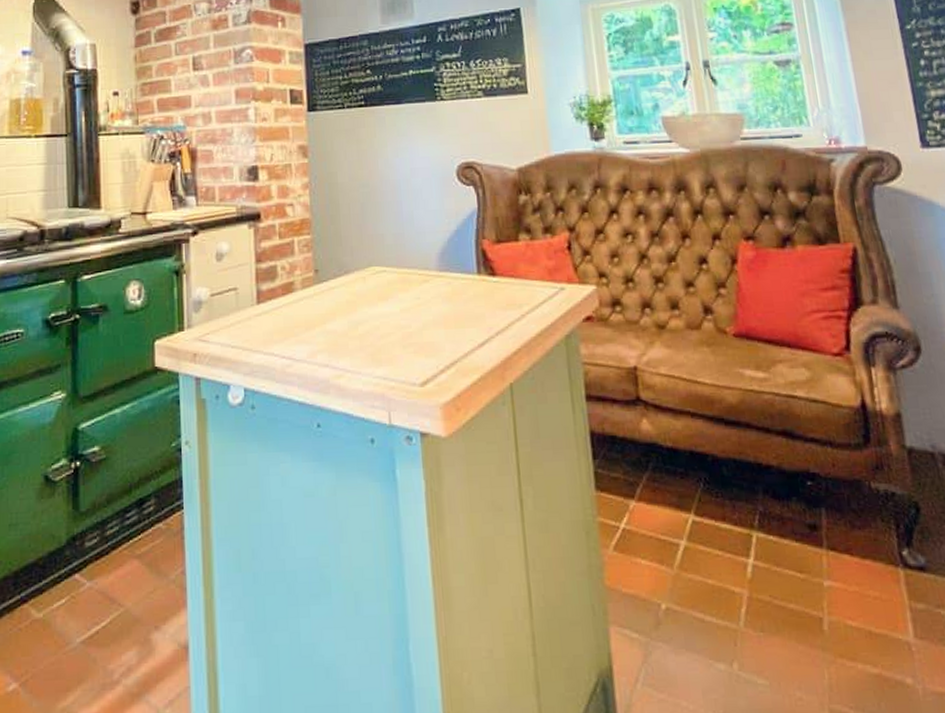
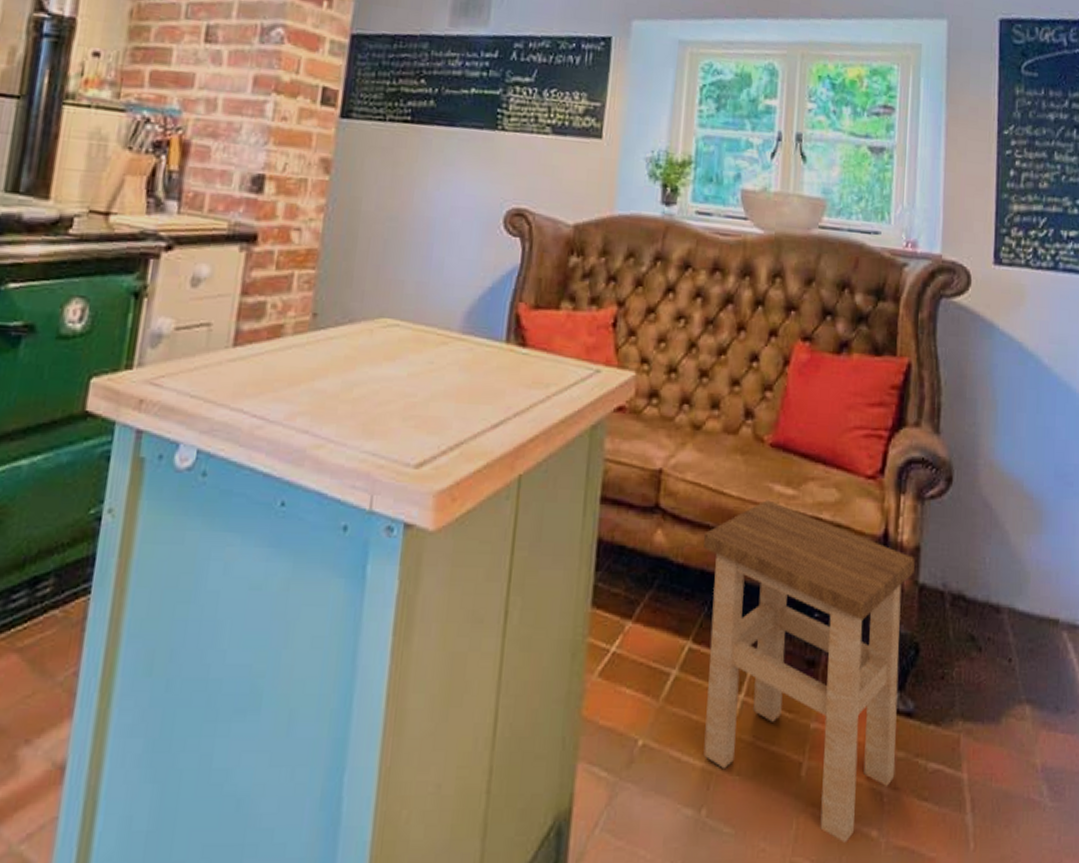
stool: none [686,384,919,691] -> present [703,500,915,844]

